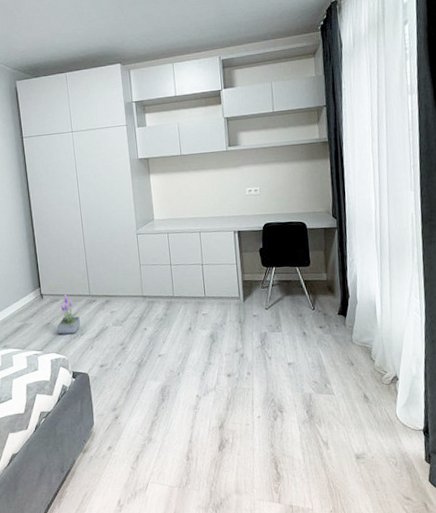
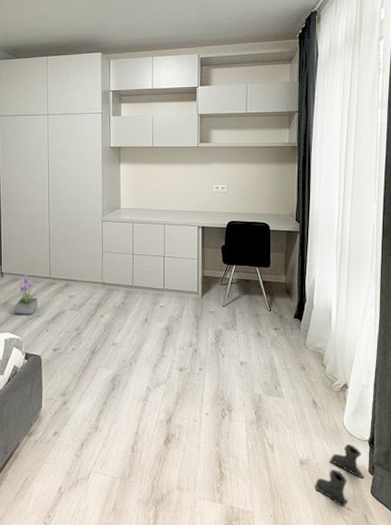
boots: none [372,435,422,498] -> present [314,444,365,507]

